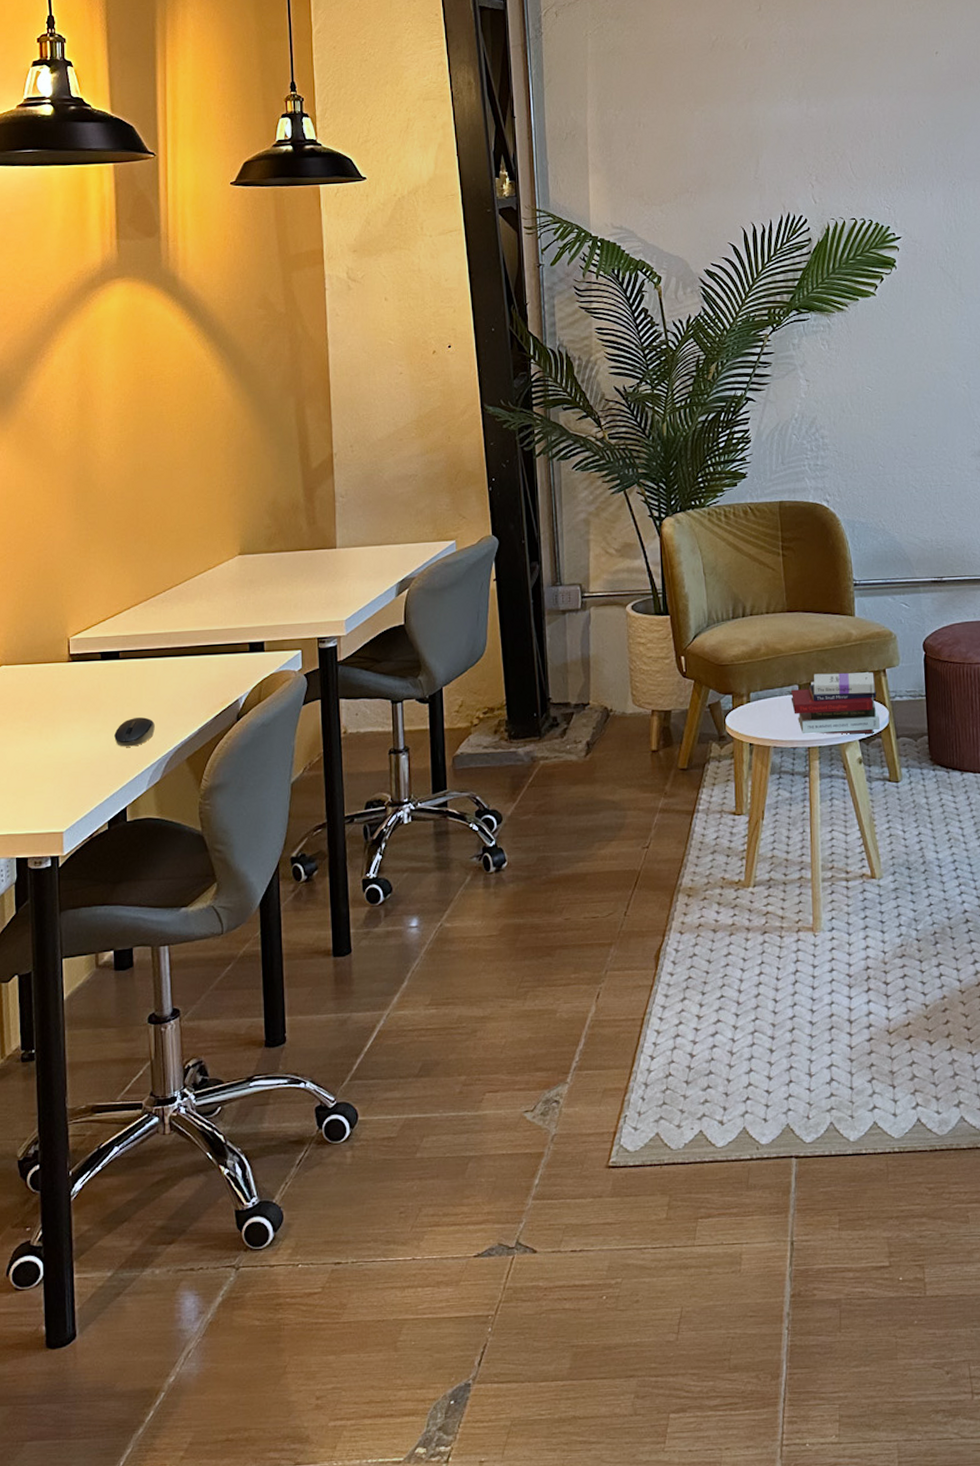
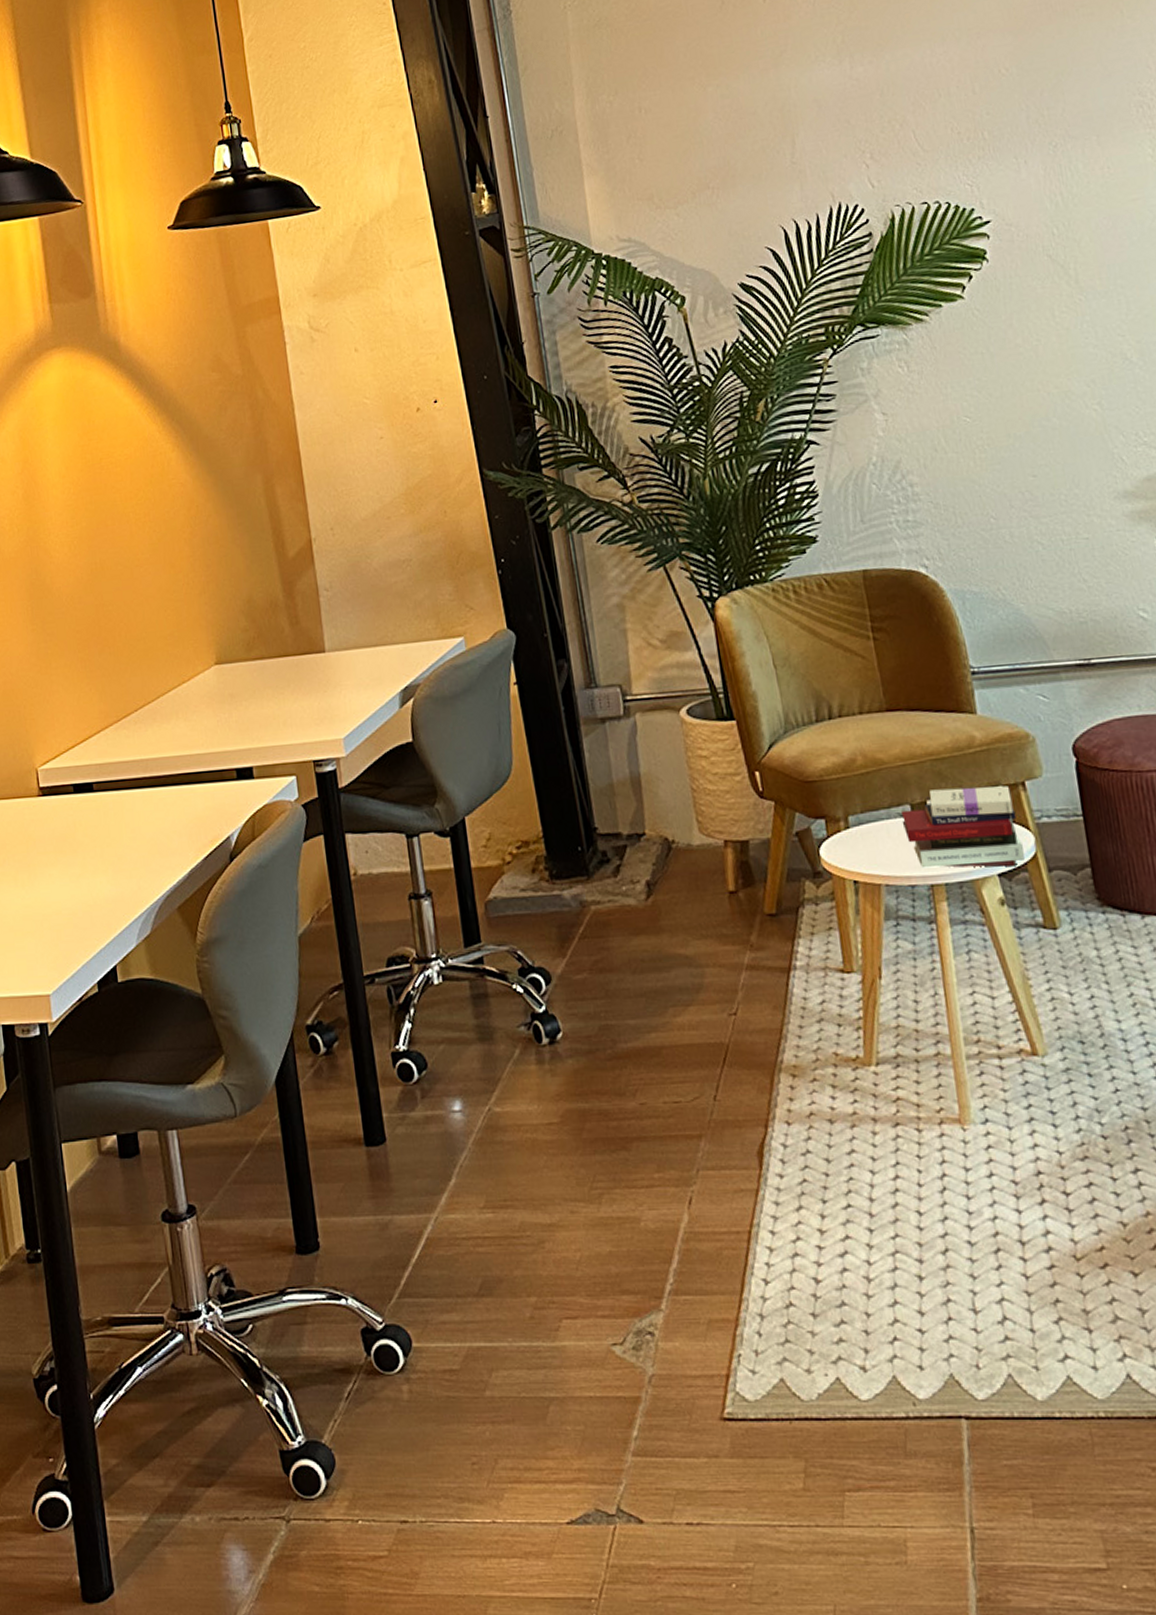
computer mouse: present [114,717,155,747] -> none [95,859,140,895]

